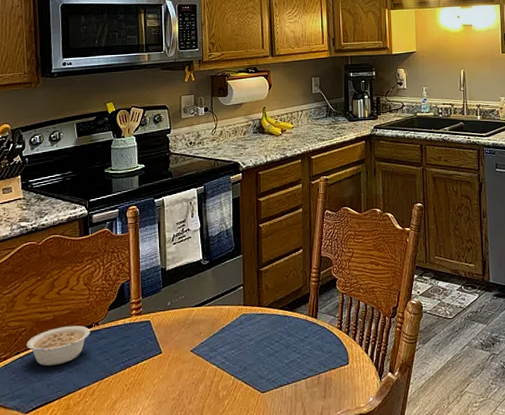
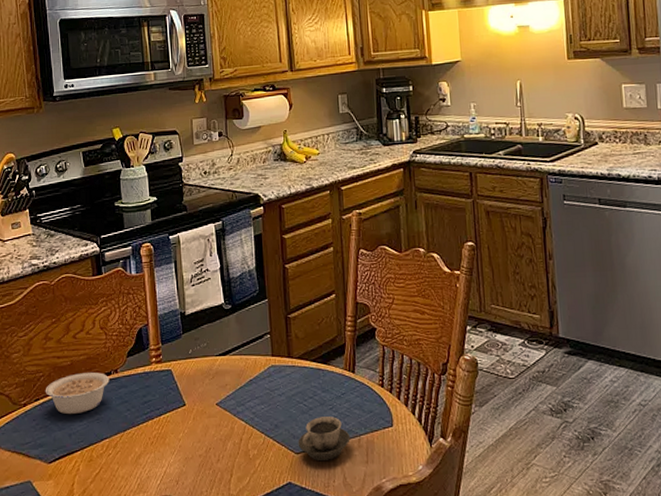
cup: none [264,358,311,399] -> present [298,417,350,462]

